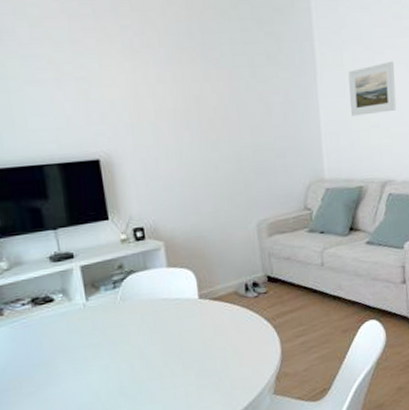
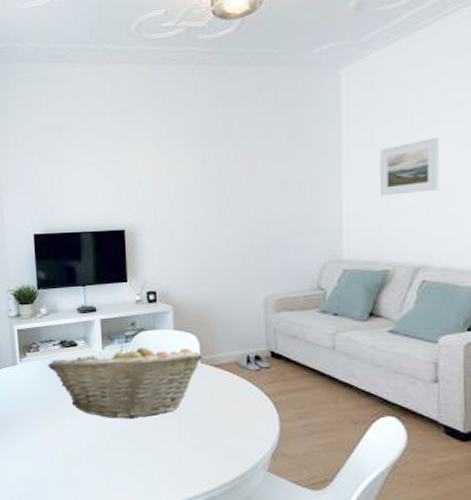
fruit basket: none [17,285,202,378] -> present [48,343,204,419]

